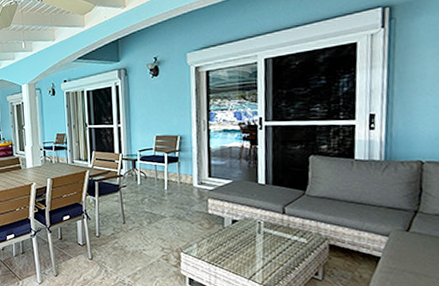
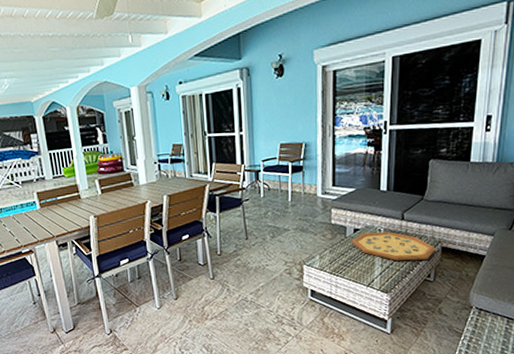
decorative tray: none [229,224,323,256] -> present [351,232,436,261]

